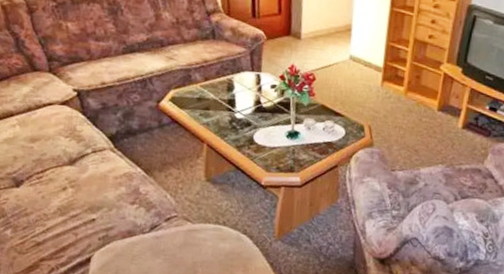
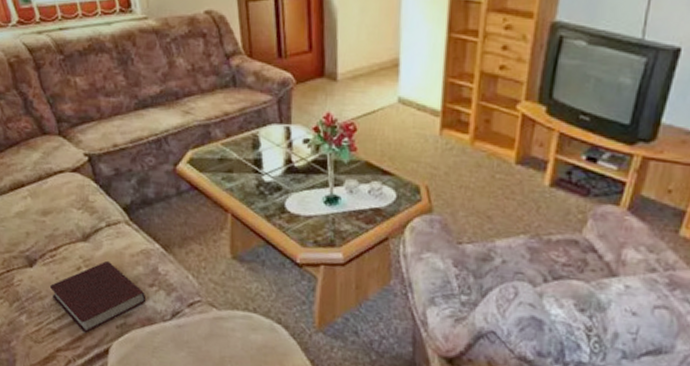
book: none [35,182,128,245] -> present [49,260,147,333]

